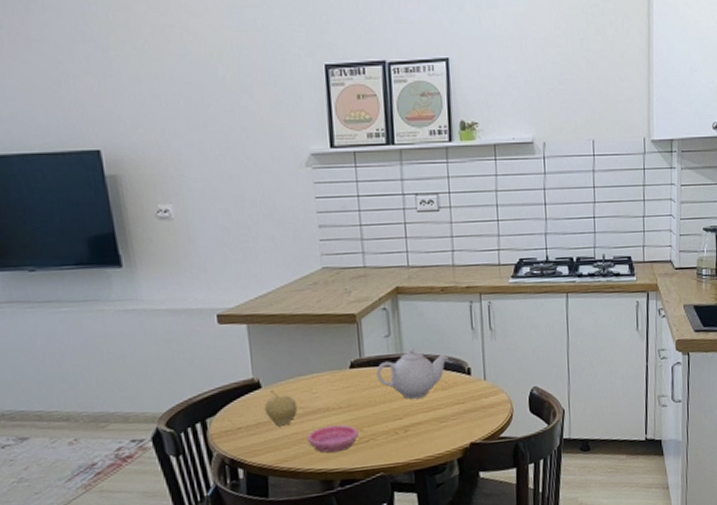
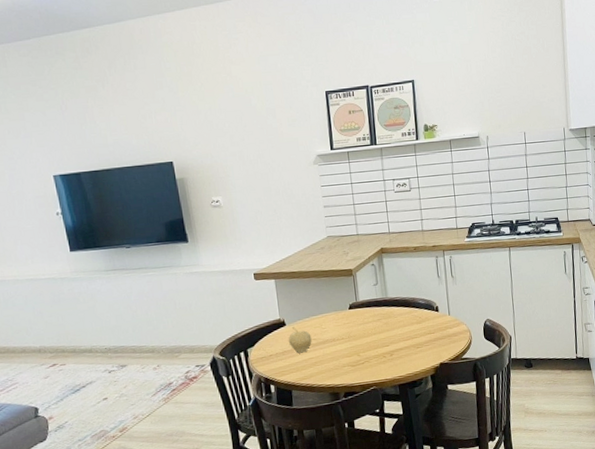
saucer: present [307,424,358,453] -> none [319,351,357,373]
teapot: present [376,348,448,399] -> none [368,293,421,331]

